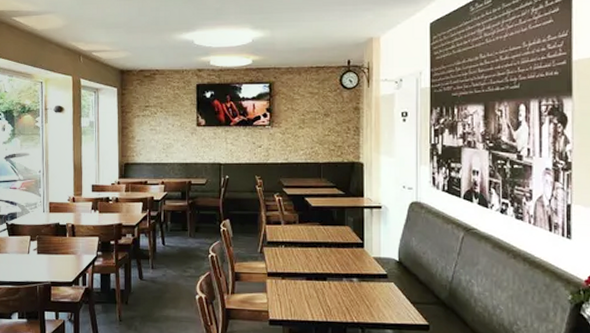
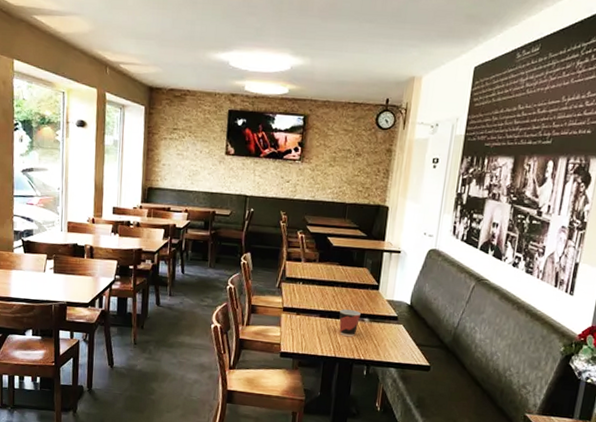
cup: none [325,270,348,299] -> present [339,309,361,337]

